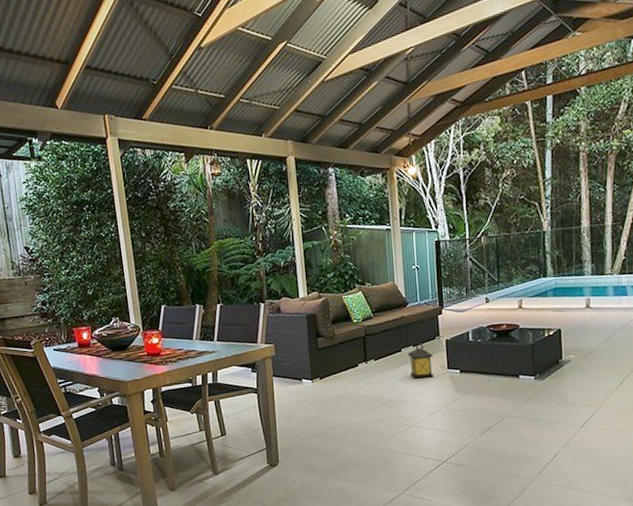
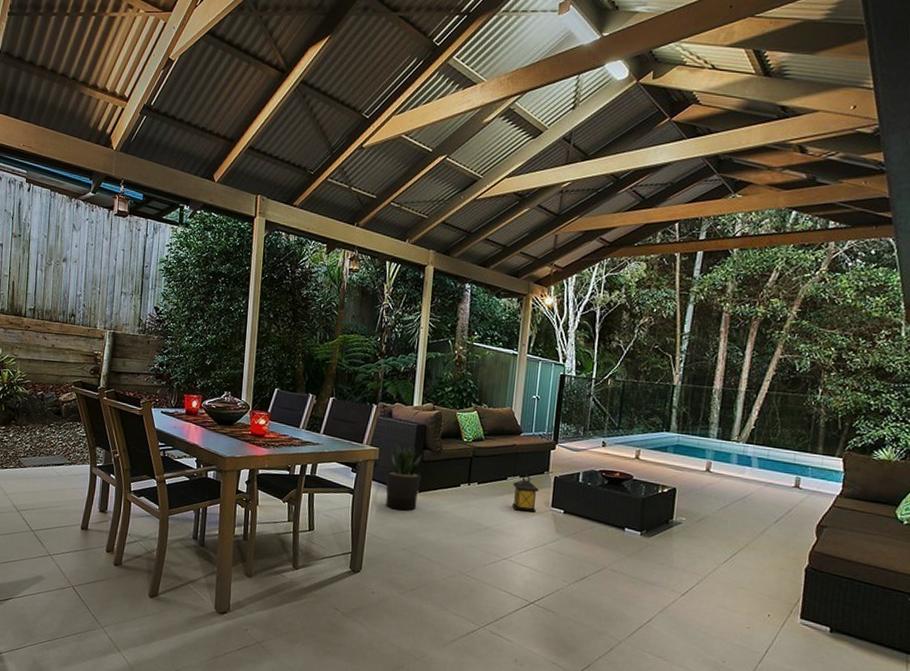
planter: none [285,335,320,400] -> present [385,442,422,511]

